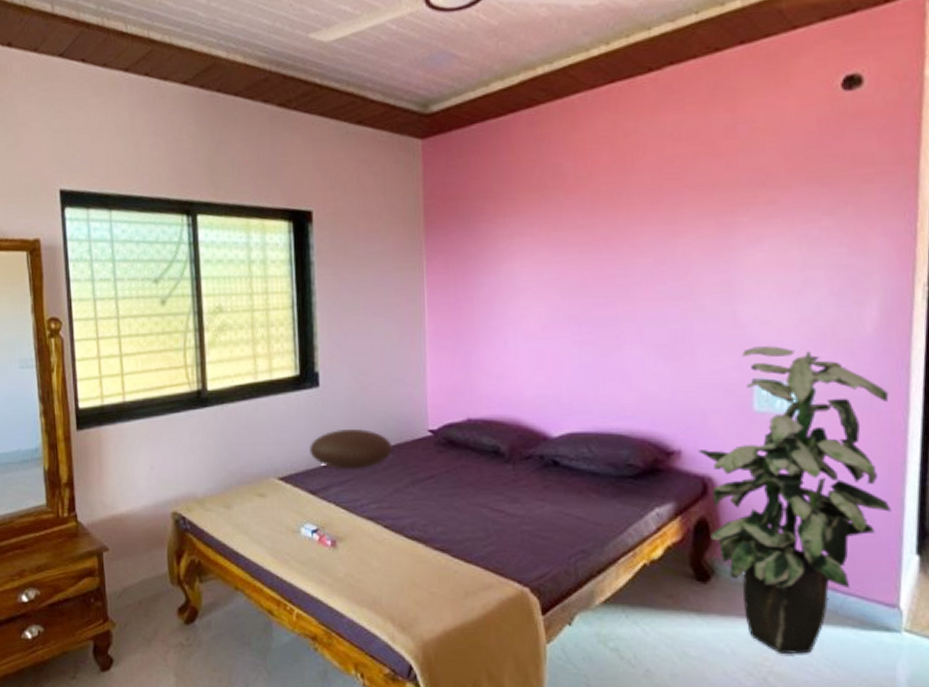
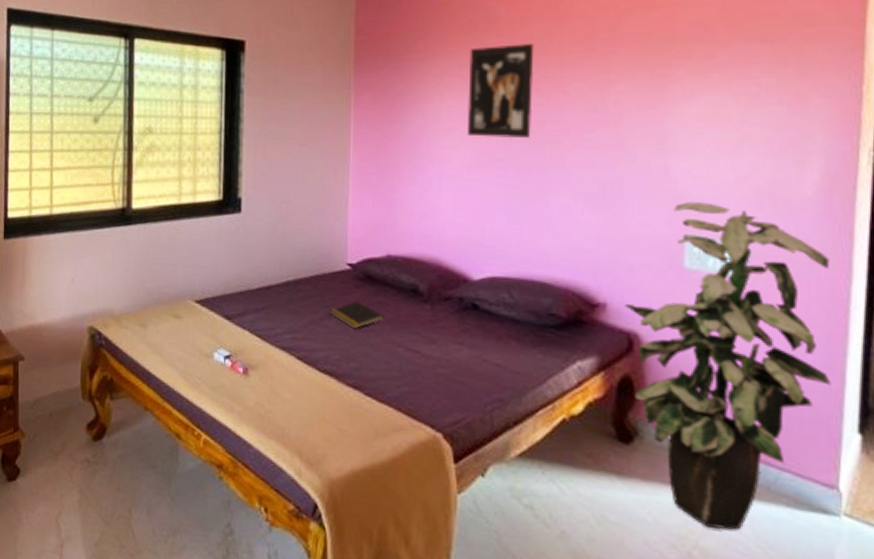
cushion: present [310,428,393,469] -> none [228,256,311,298]
notepad: none [413,466,468,494] -> present [329,301,384,329]
wall art: none [539,198,604,296] -> present [466,44,534,139]

